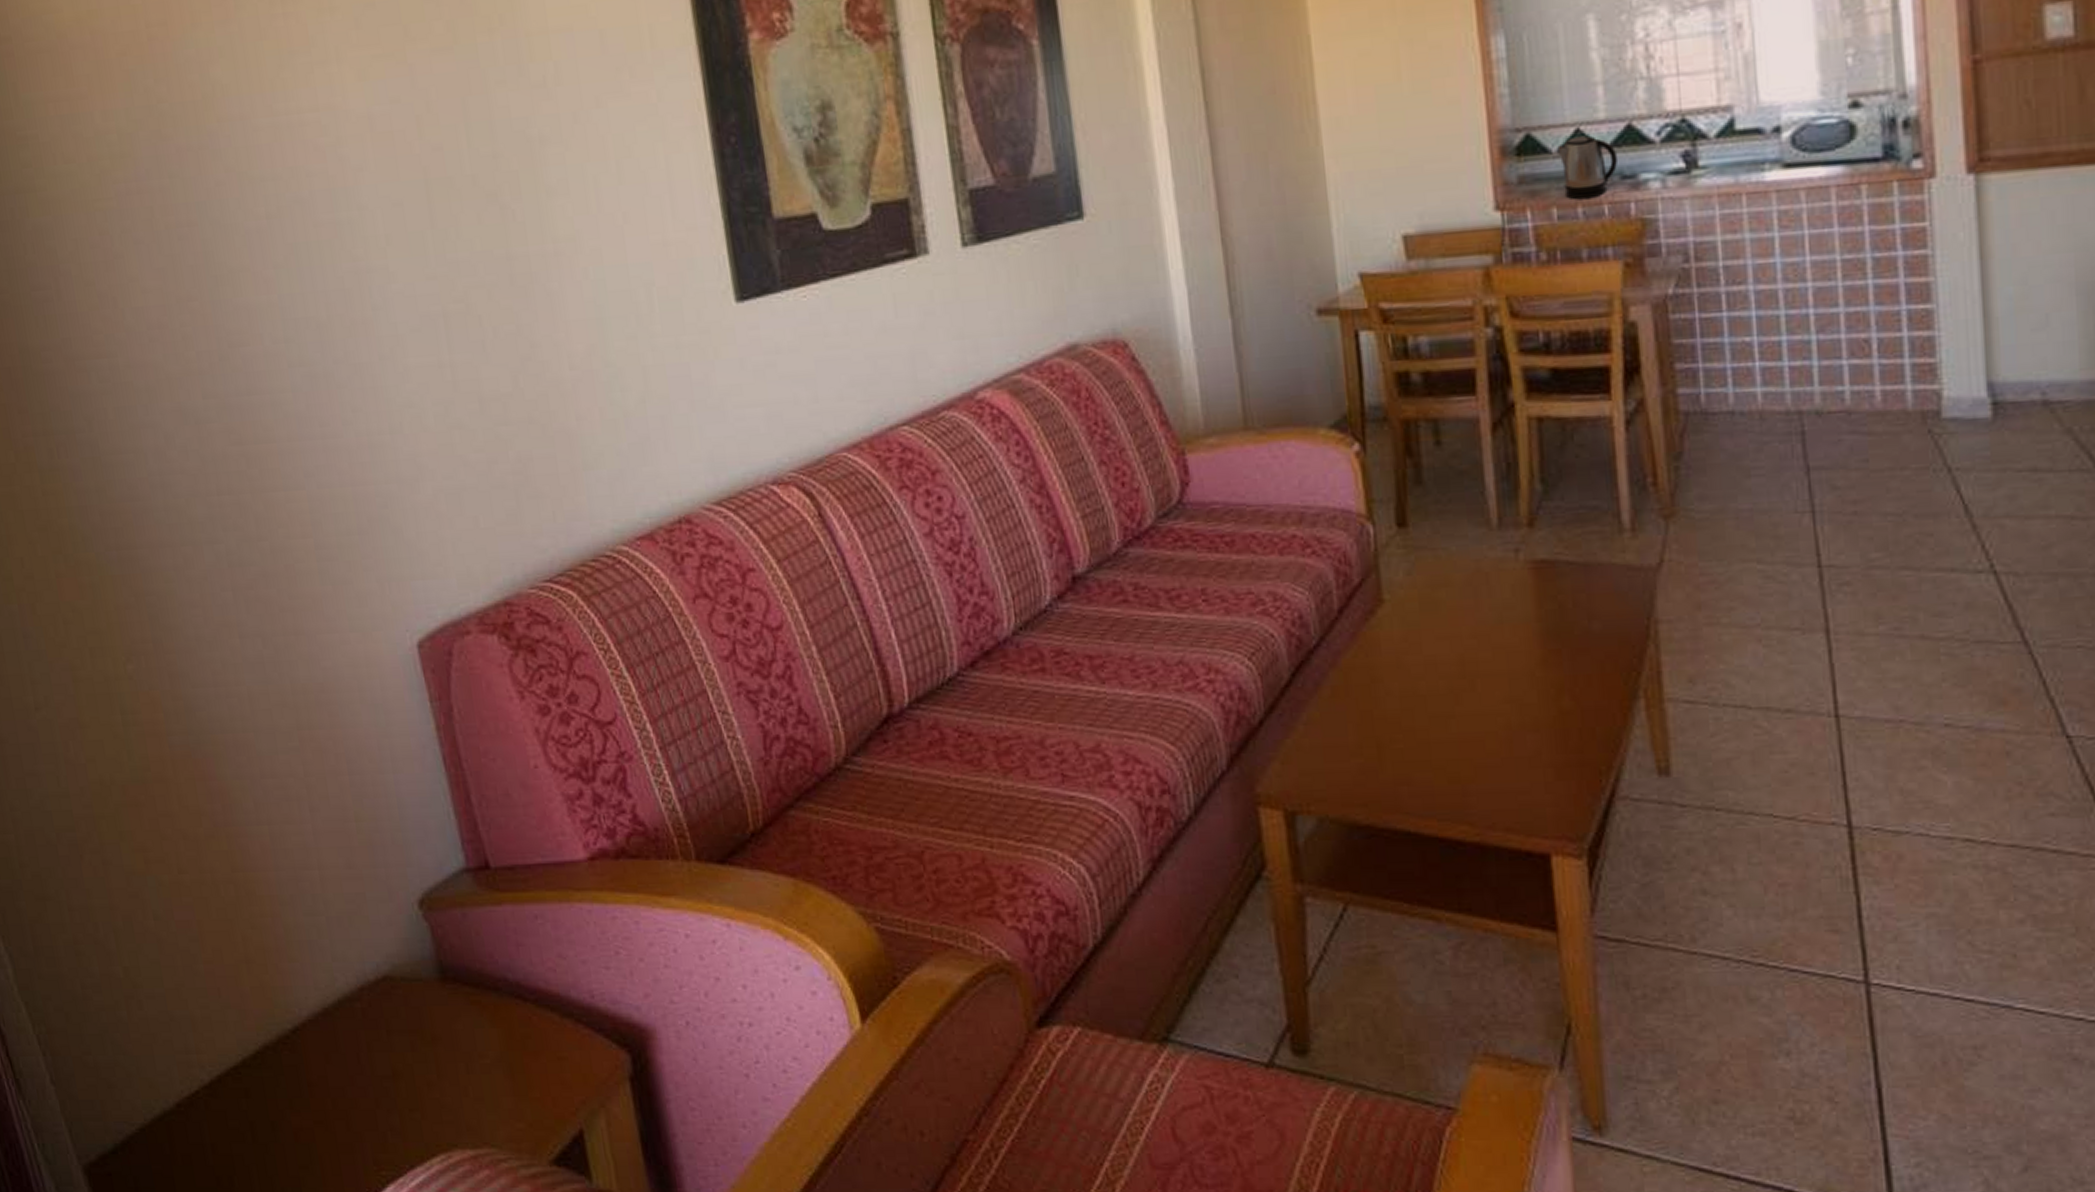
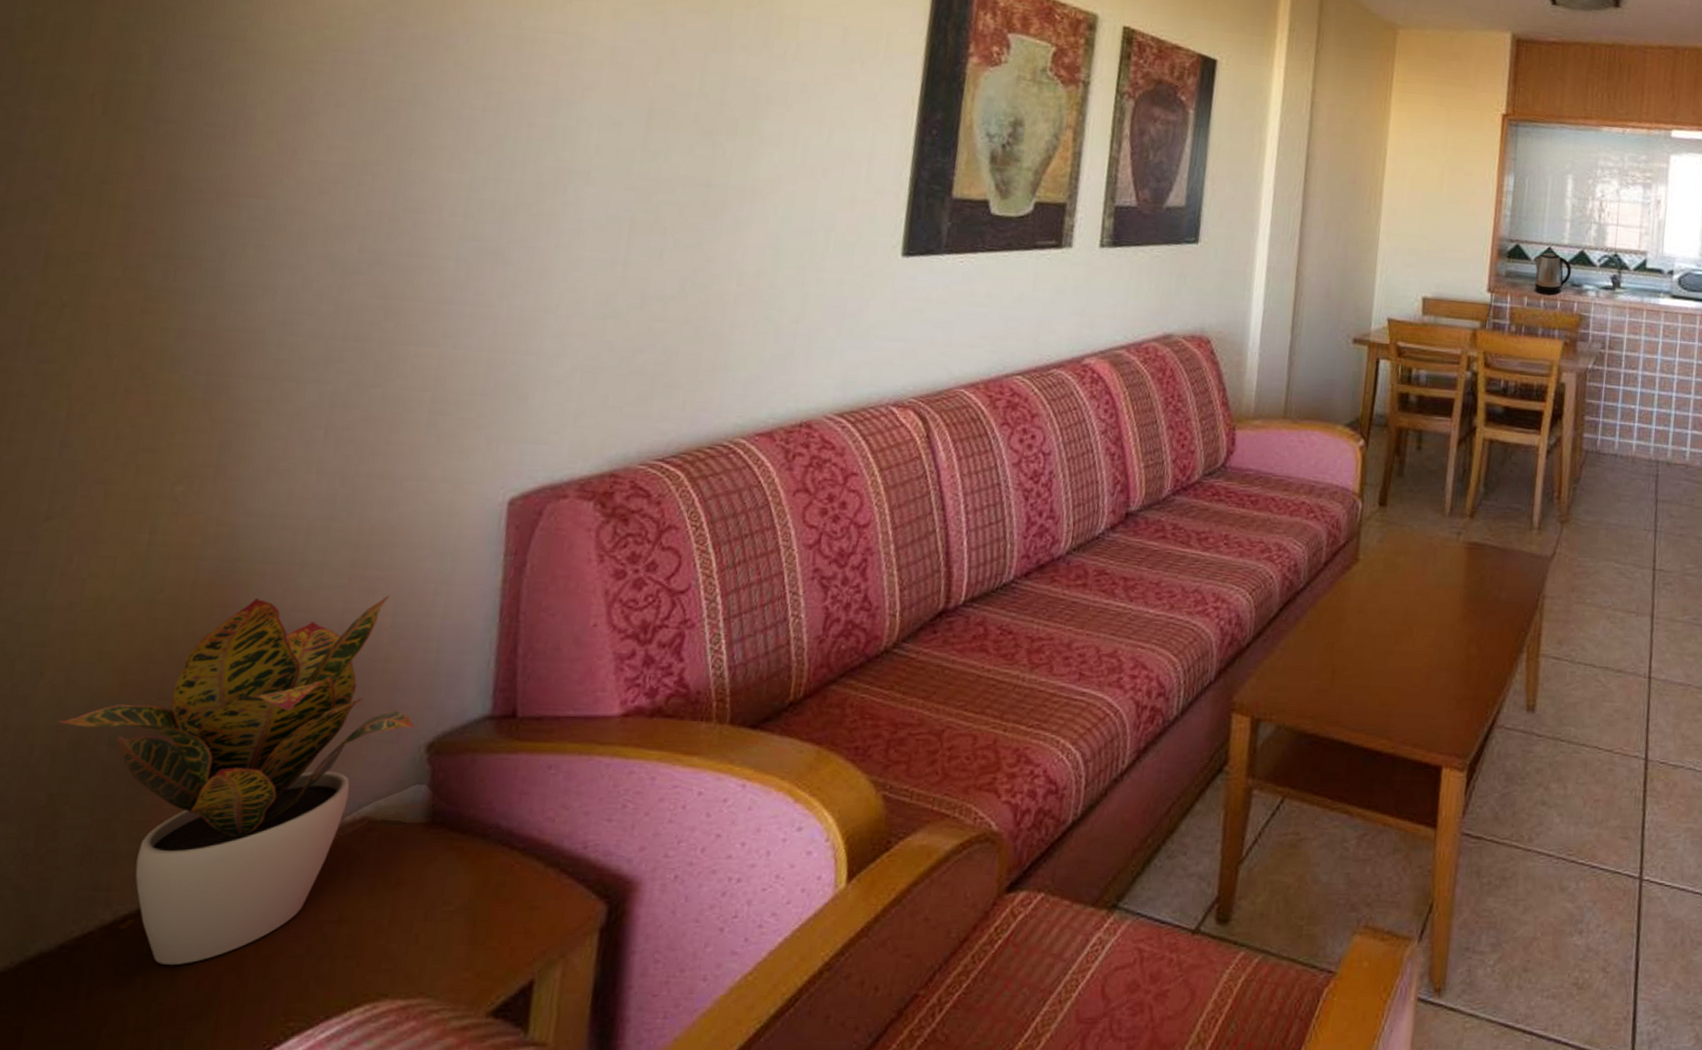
potted plant: none [107,754,402,1121] -> present [56,595,415,966]

